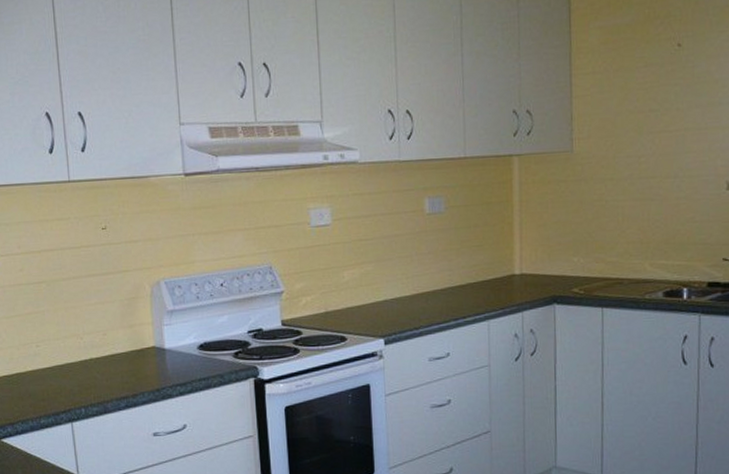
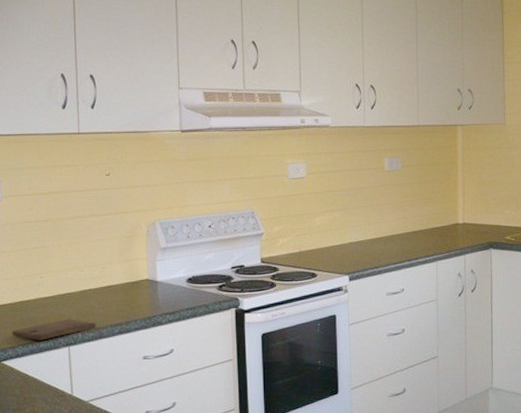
cutting board: none [10,392,100,416] -> present [12,319,96,341]

